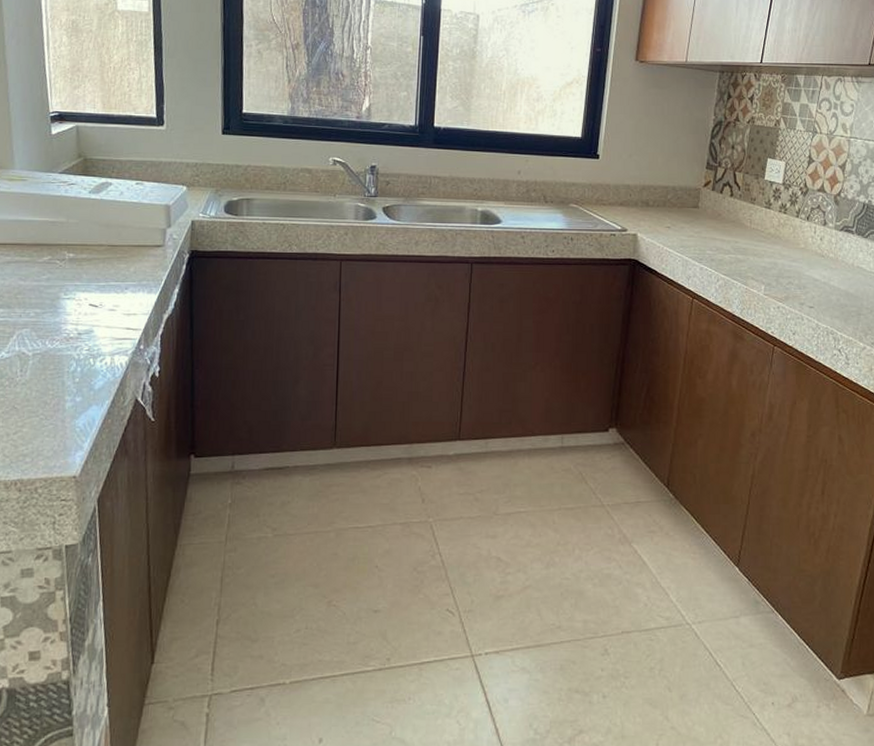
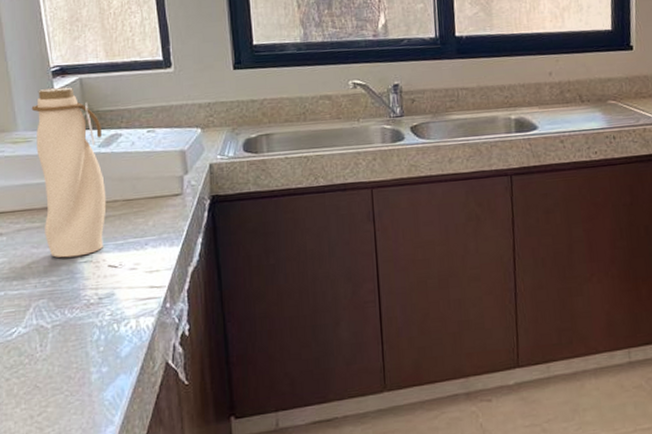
water bottle: none [29,132,93,293] -> present [31,87,107,258]

